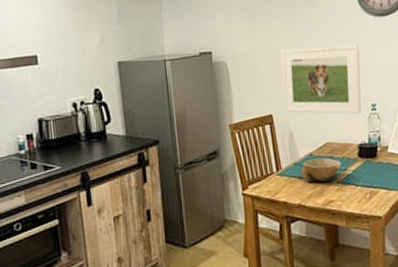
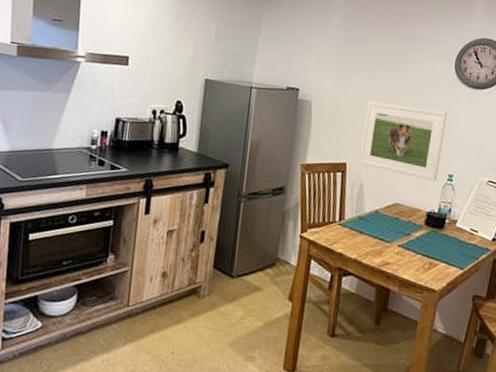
bowl: present [301,158,342,183] -> none [363,216,407,242]

